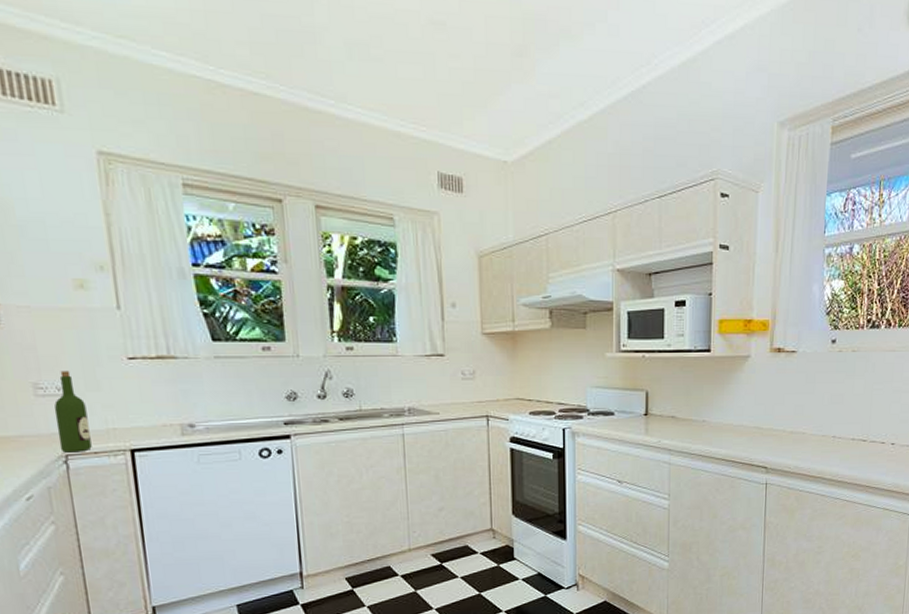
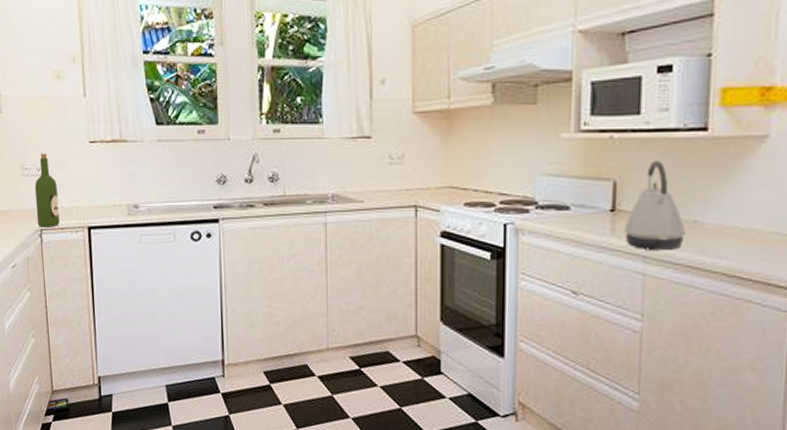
kettle: none [654,374,697,444] -> present [624,160,686,250]

